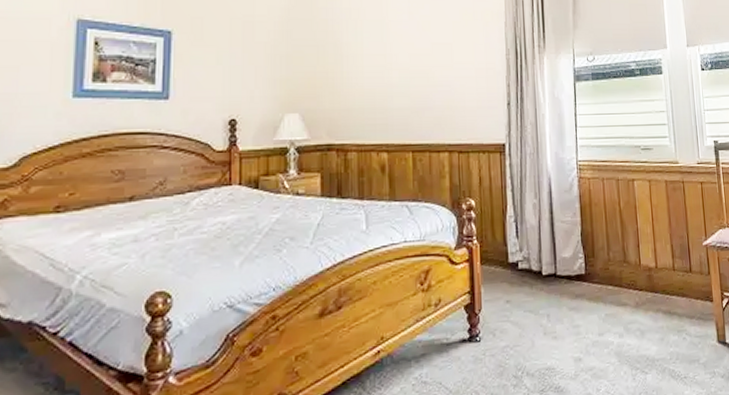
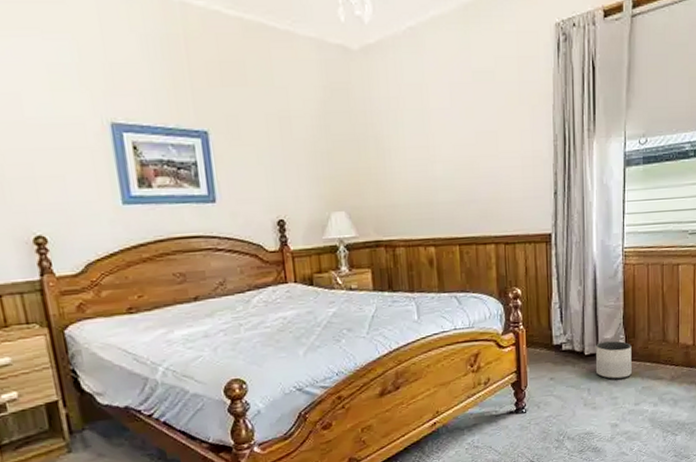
planter: none [554,260,593,305] -> present [595,341,632,380]

